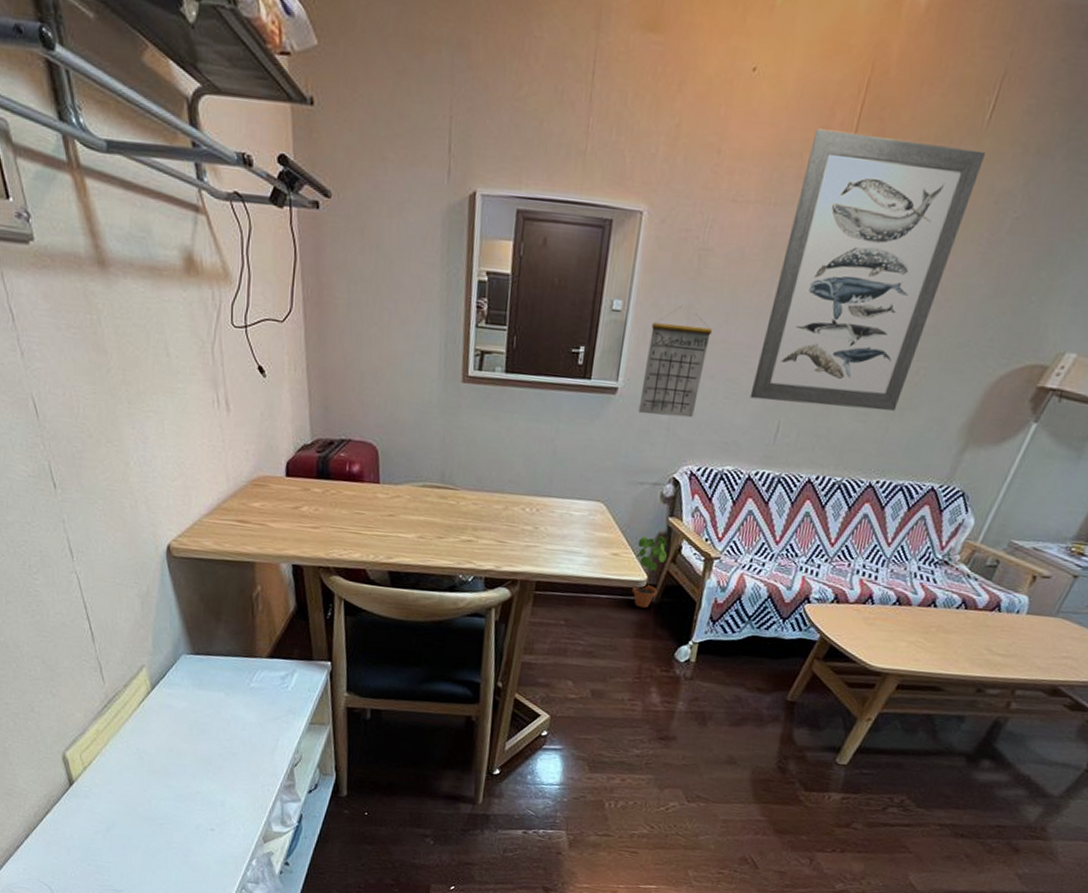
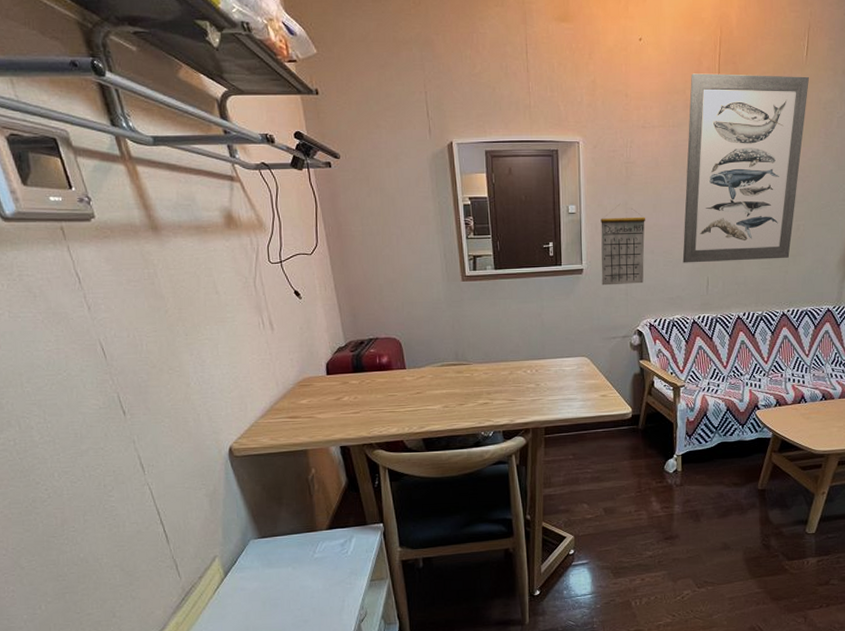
potted plant: present [632,536,667,608] -> none [619,376,644,434]

